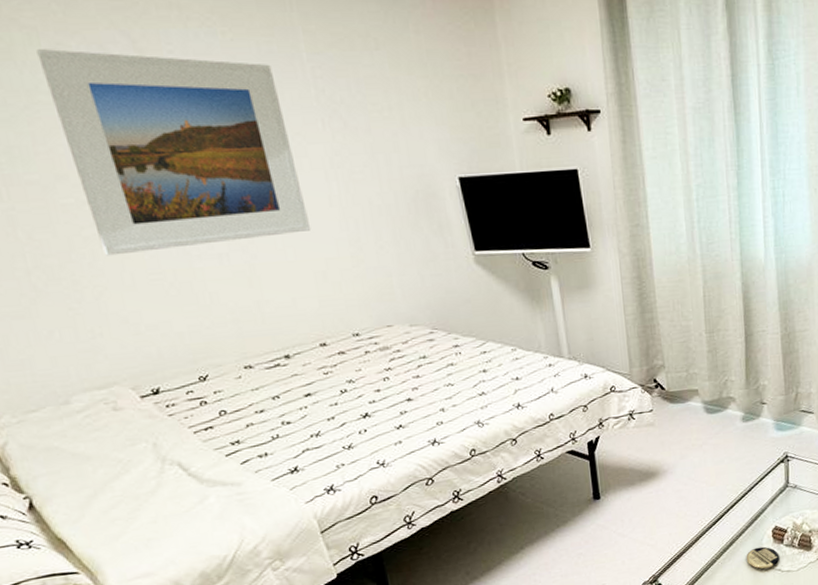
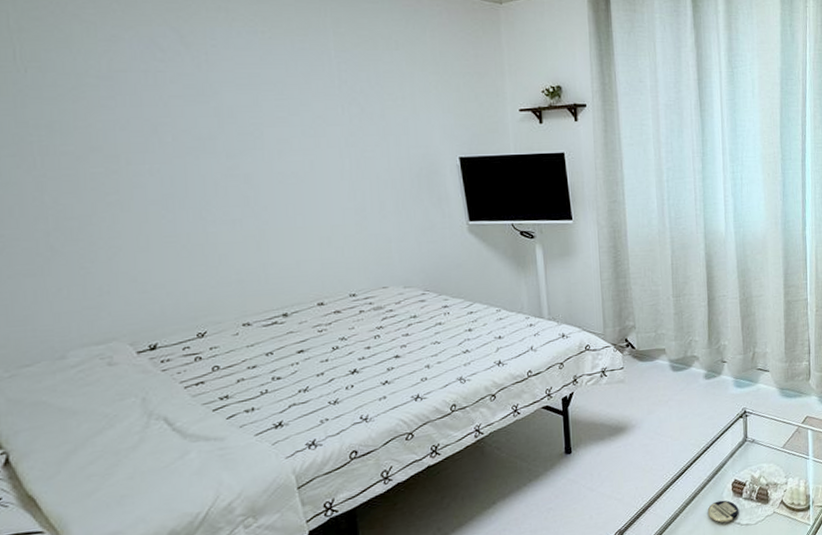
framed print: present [36,49,311,256] -> none [92,40,322,220]

